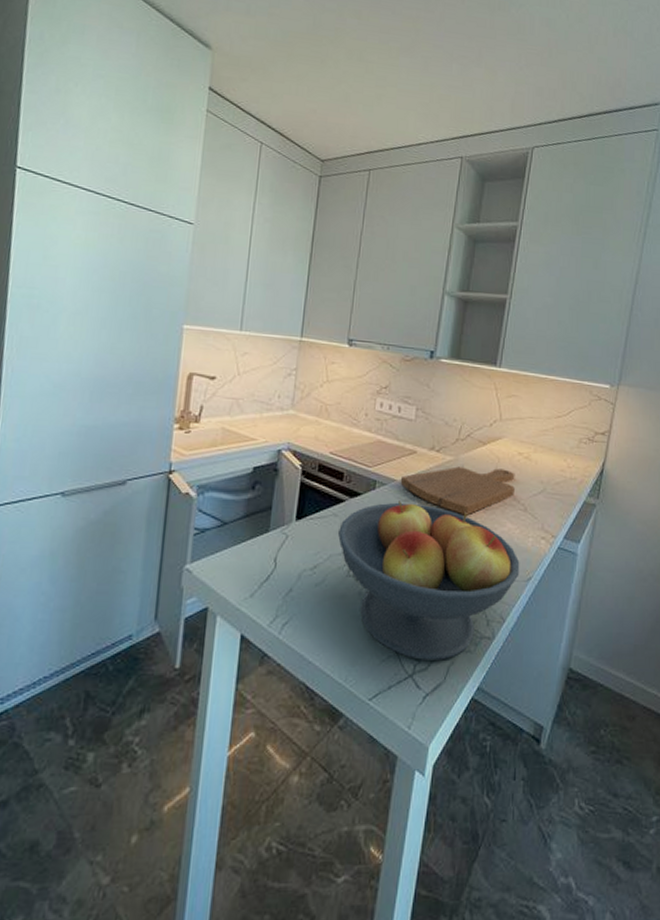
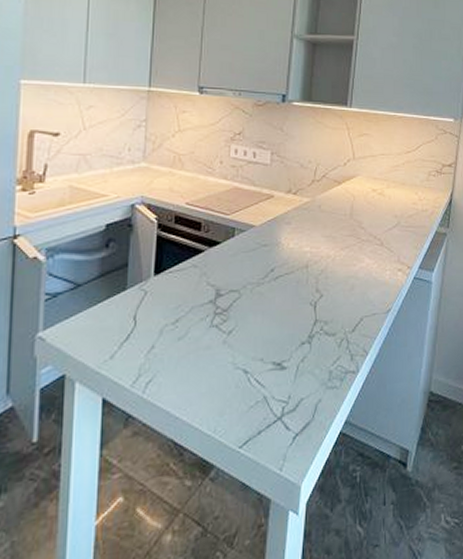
fruit bowl: present [338,501,520,660] -> none [199,246,379,402]
cutting board: present [400,466,515,516] -> none [259,206,371,255]

